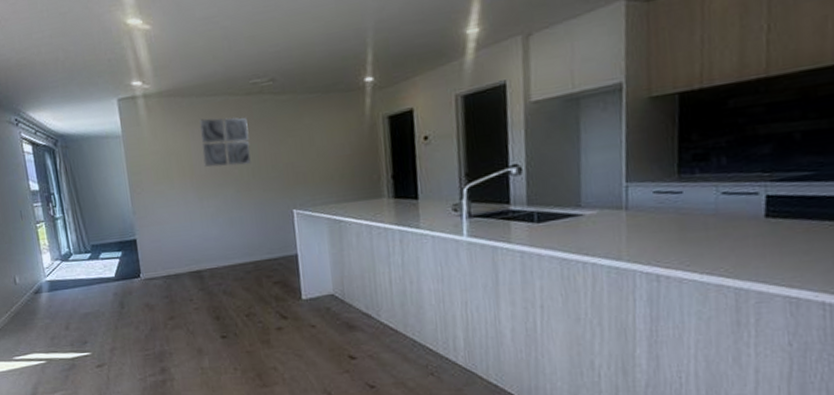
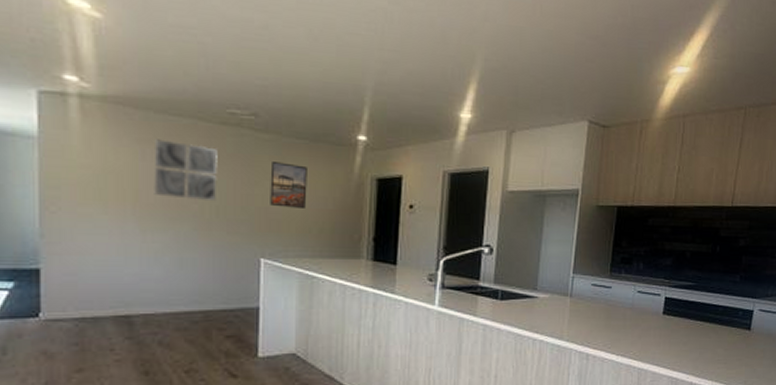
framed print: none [291,117,326,160] -> present [270,162,307,208]

